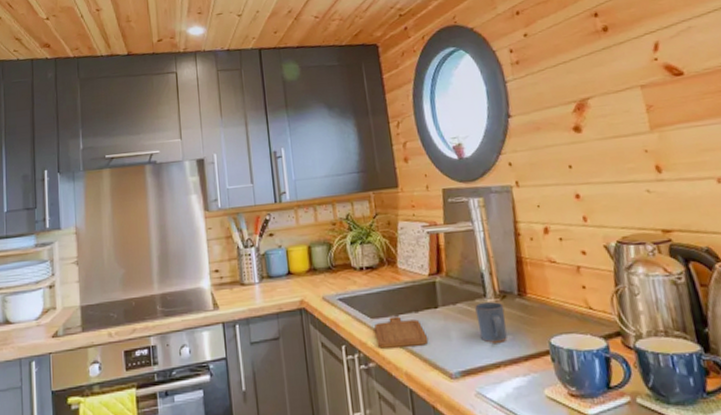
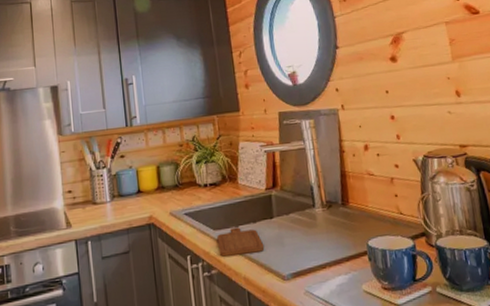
mug: present [475,301,507,343] -> none [305,210,332,248]

